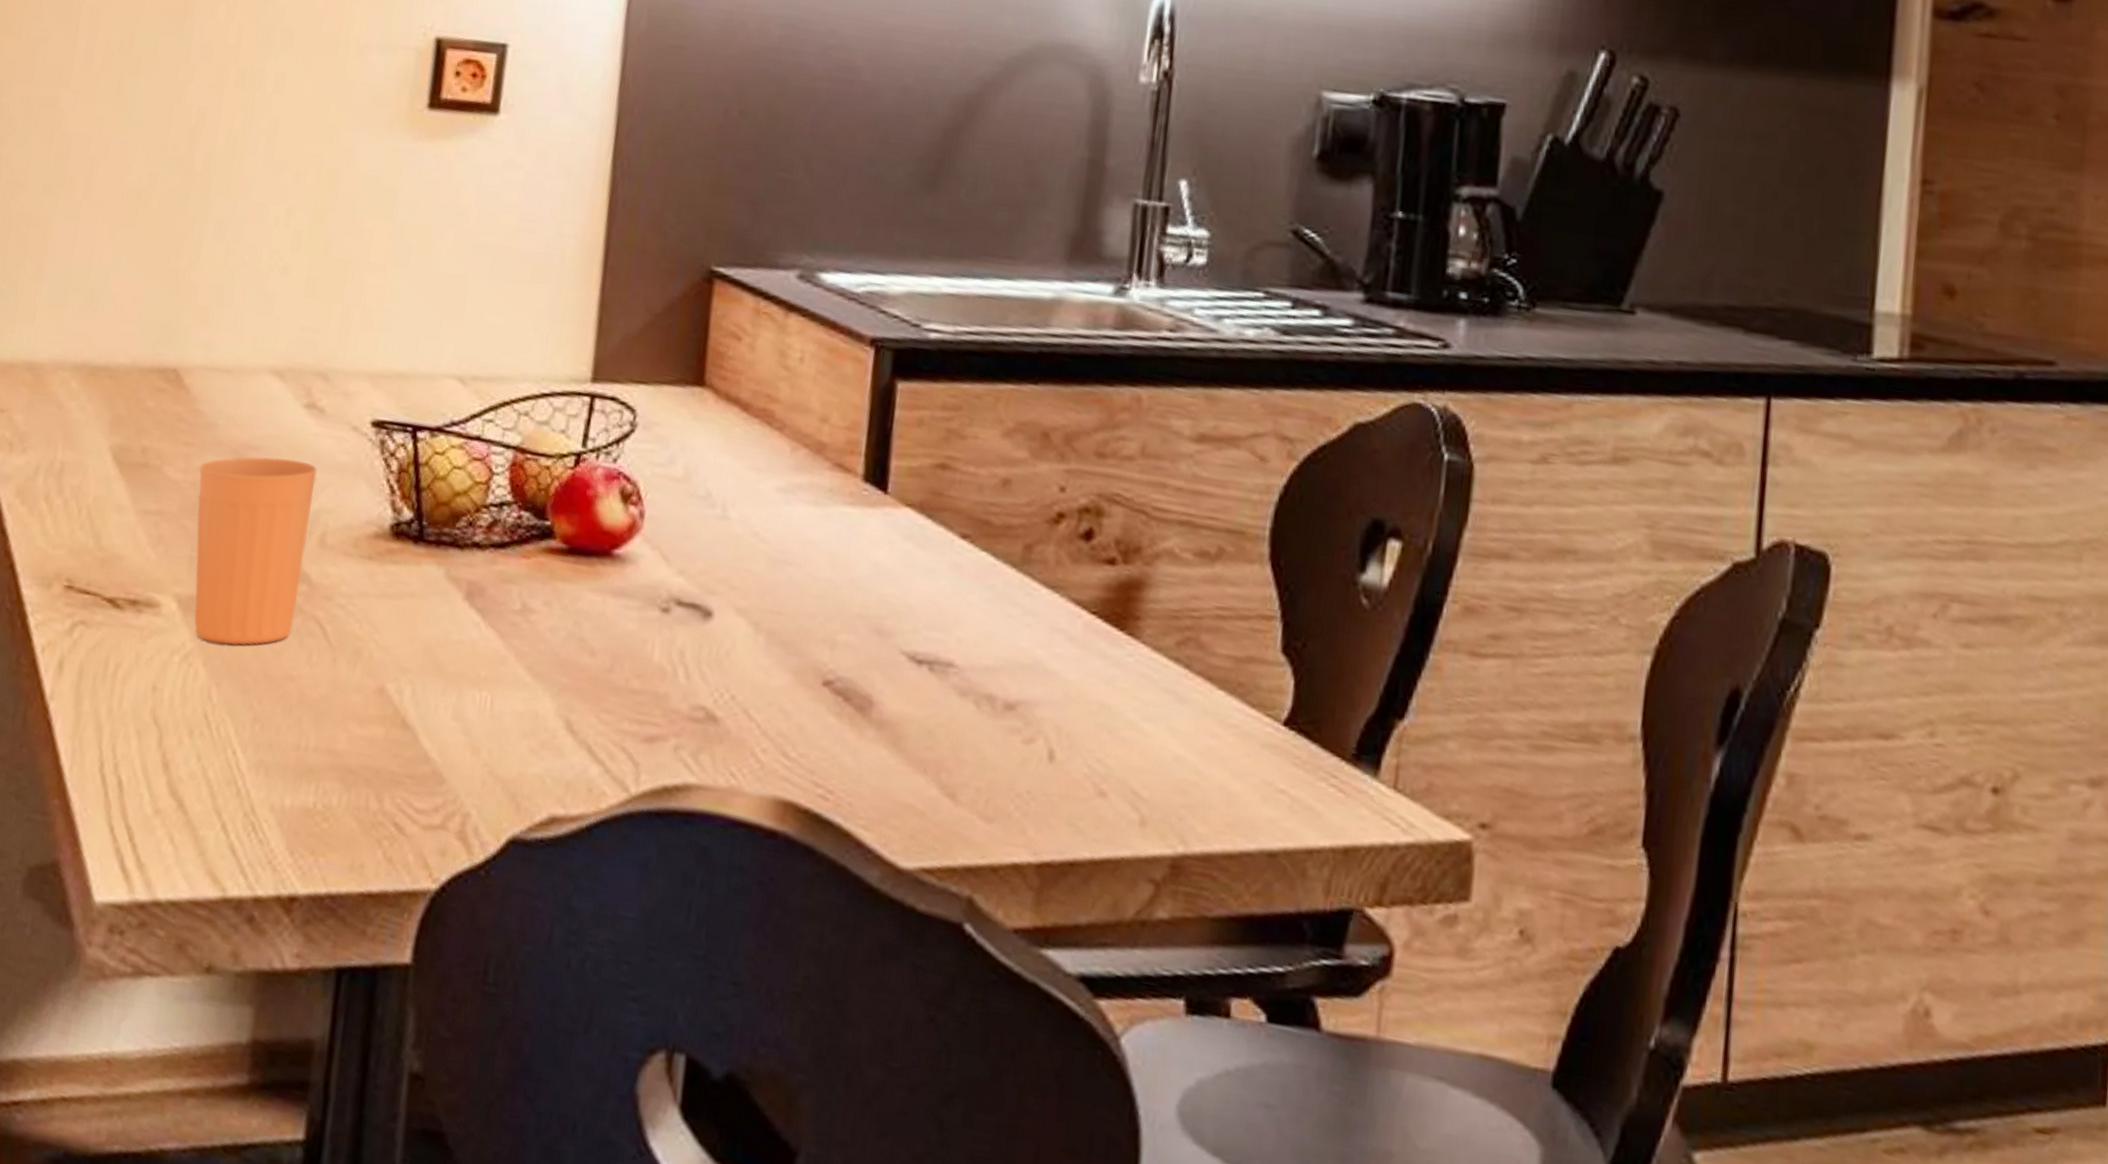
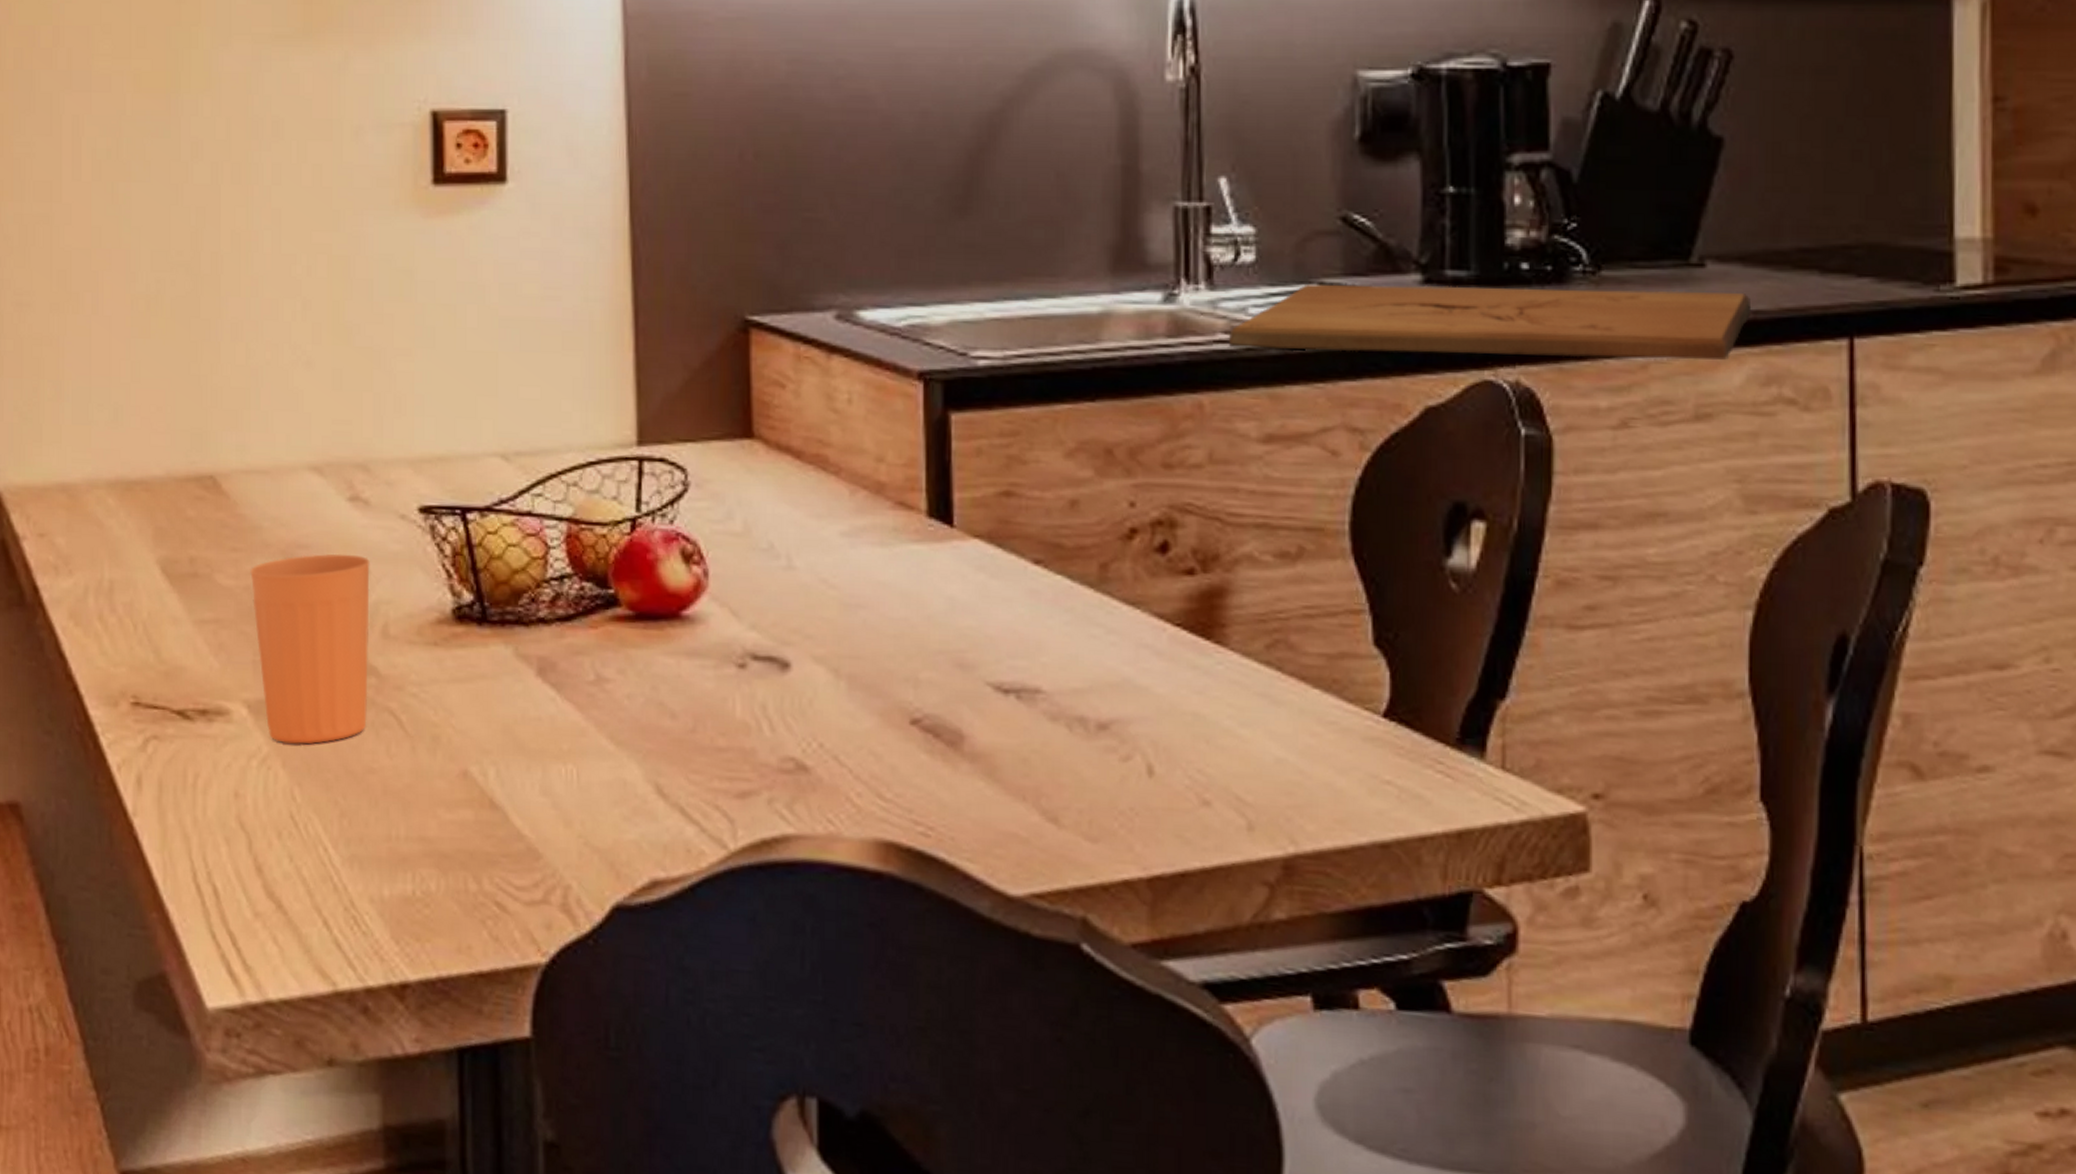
cutting board: none [1172,292,1676,407] -> present [1228,283,1750,360]

